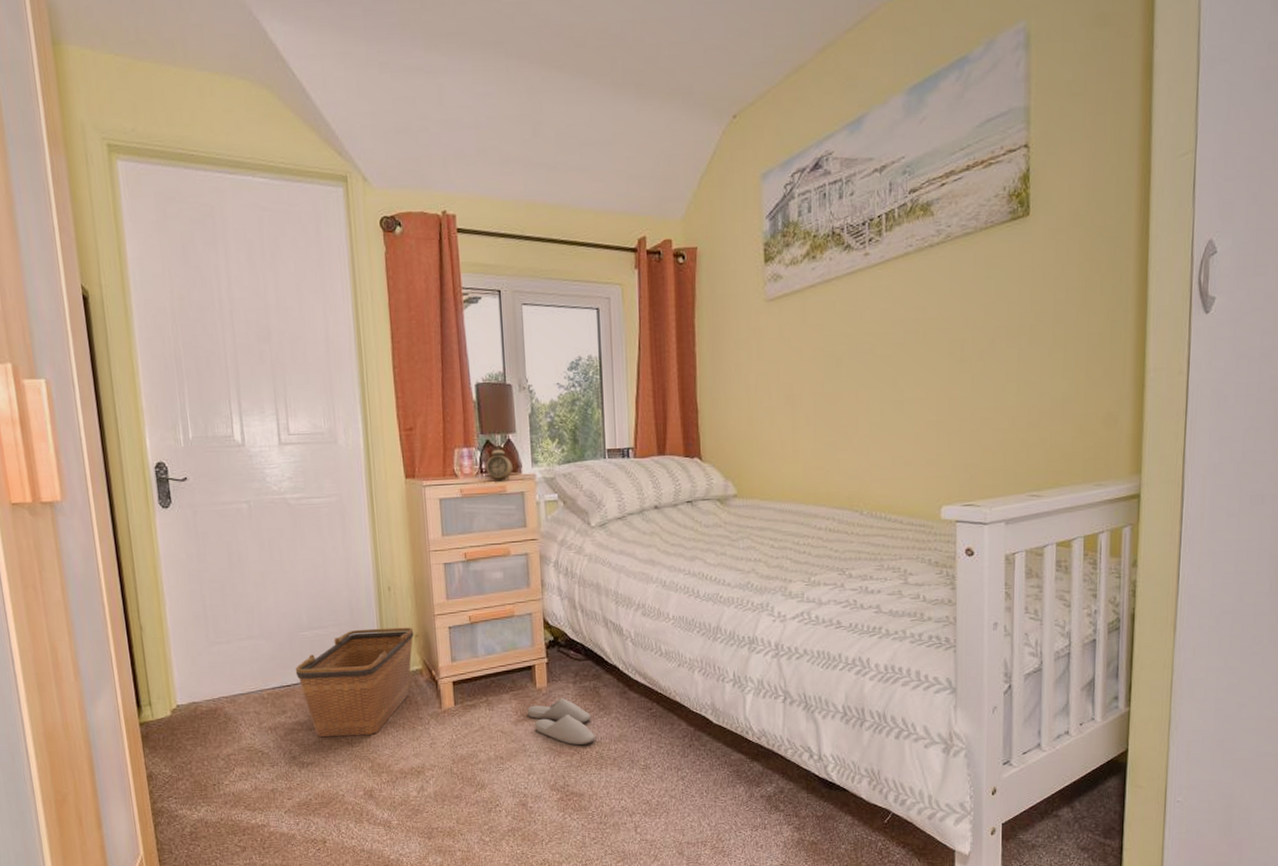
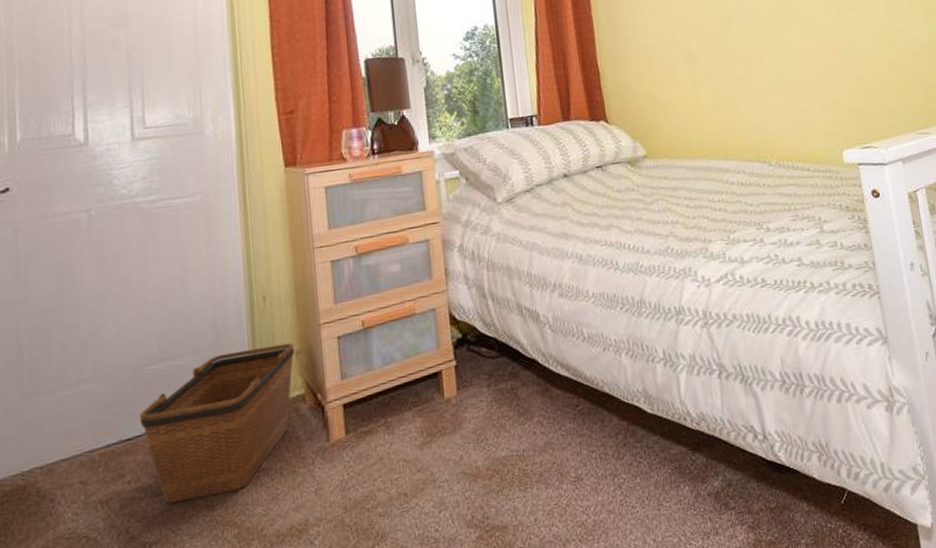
alarm clock: present [485,443,513,482] -> none [377,120,408,163]
slippers: present [527,697,595,746] -> none [435,406,517,465]

